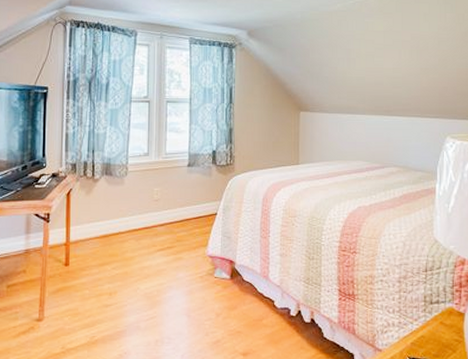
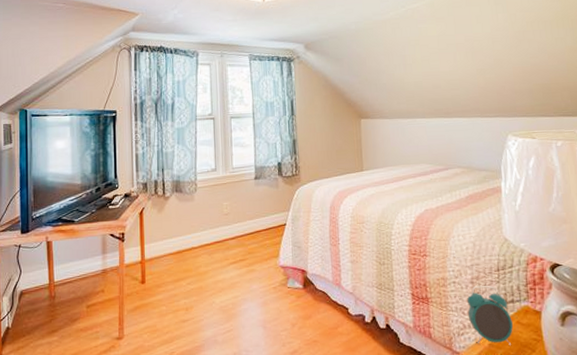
alarm clock: none [392,284,436,346] -> present [467,285,513,346]

